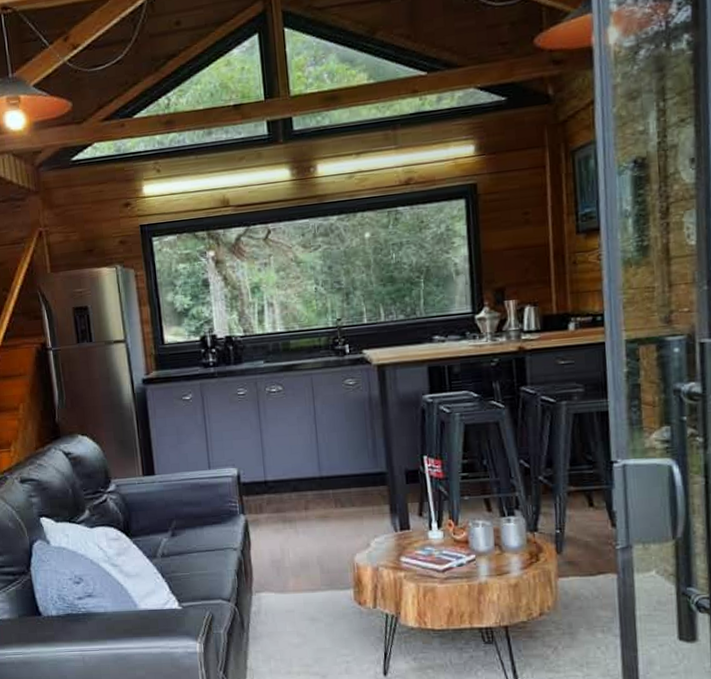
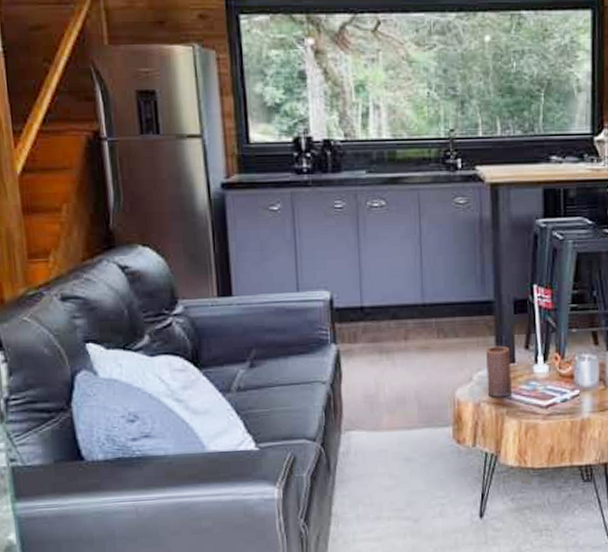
candle: none [381,513,408,562] -> present [486,345,512,397]

